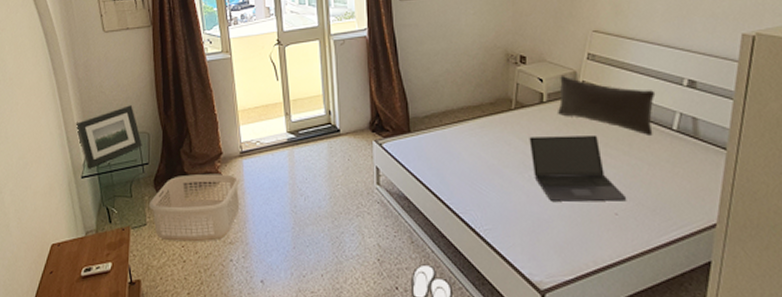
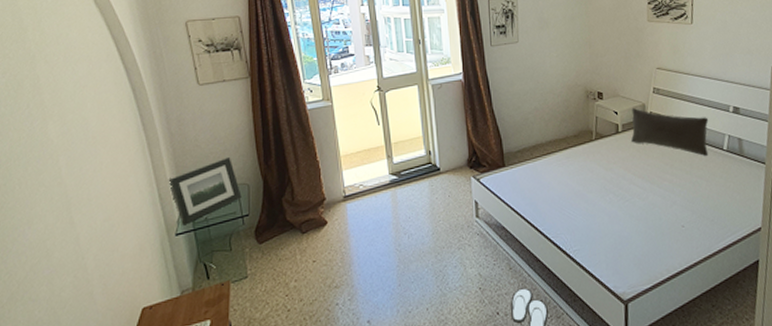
clothes hamper: present [148,173,241,242] -> none [249,219,345,292]
laptop: present [529,134,627,202] -> none [608,158,691,220]

